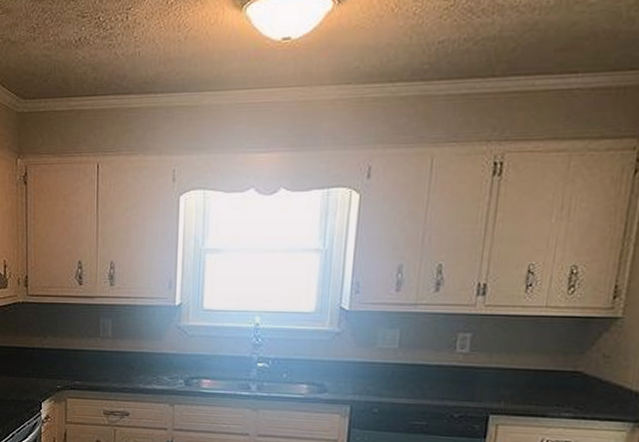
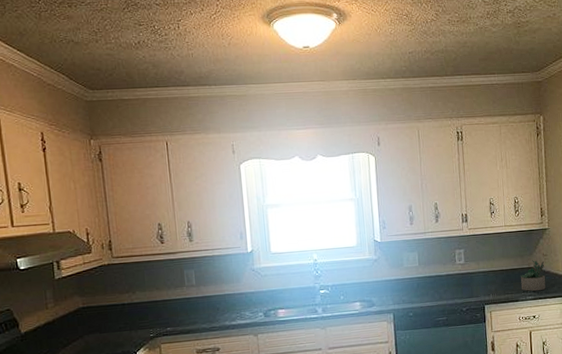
succulent plant: none [554,362,603,408] -> present [520,260,546,291]

